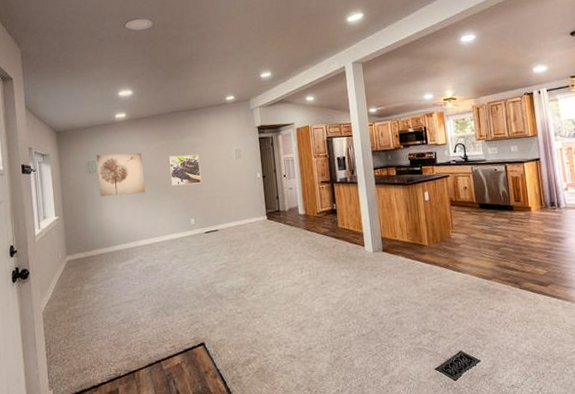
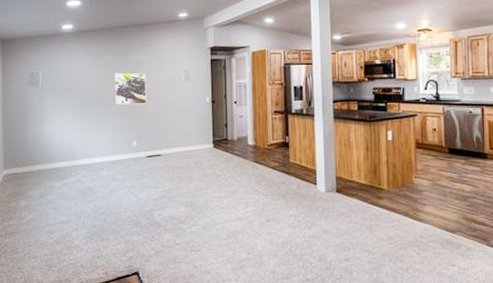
wall art: present [96,152,145,197] -> none [40,66,87,111]

